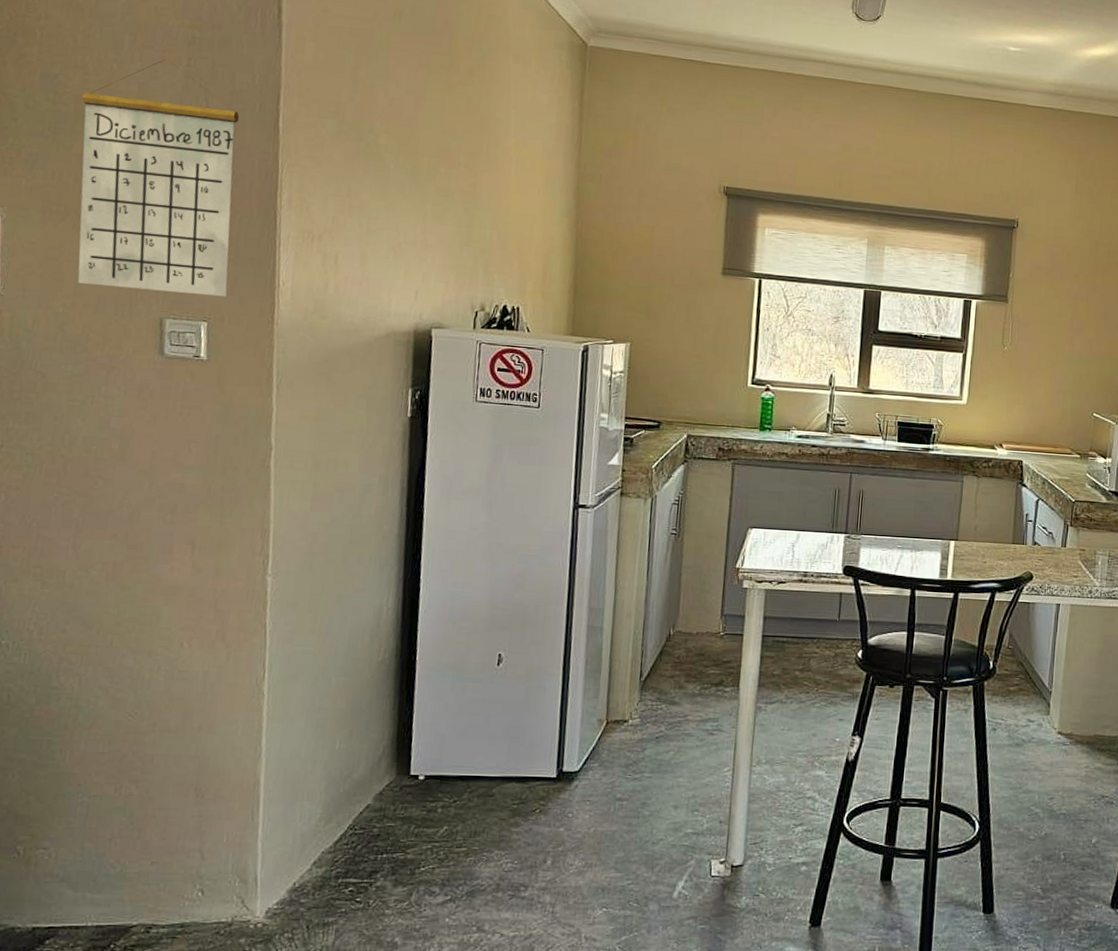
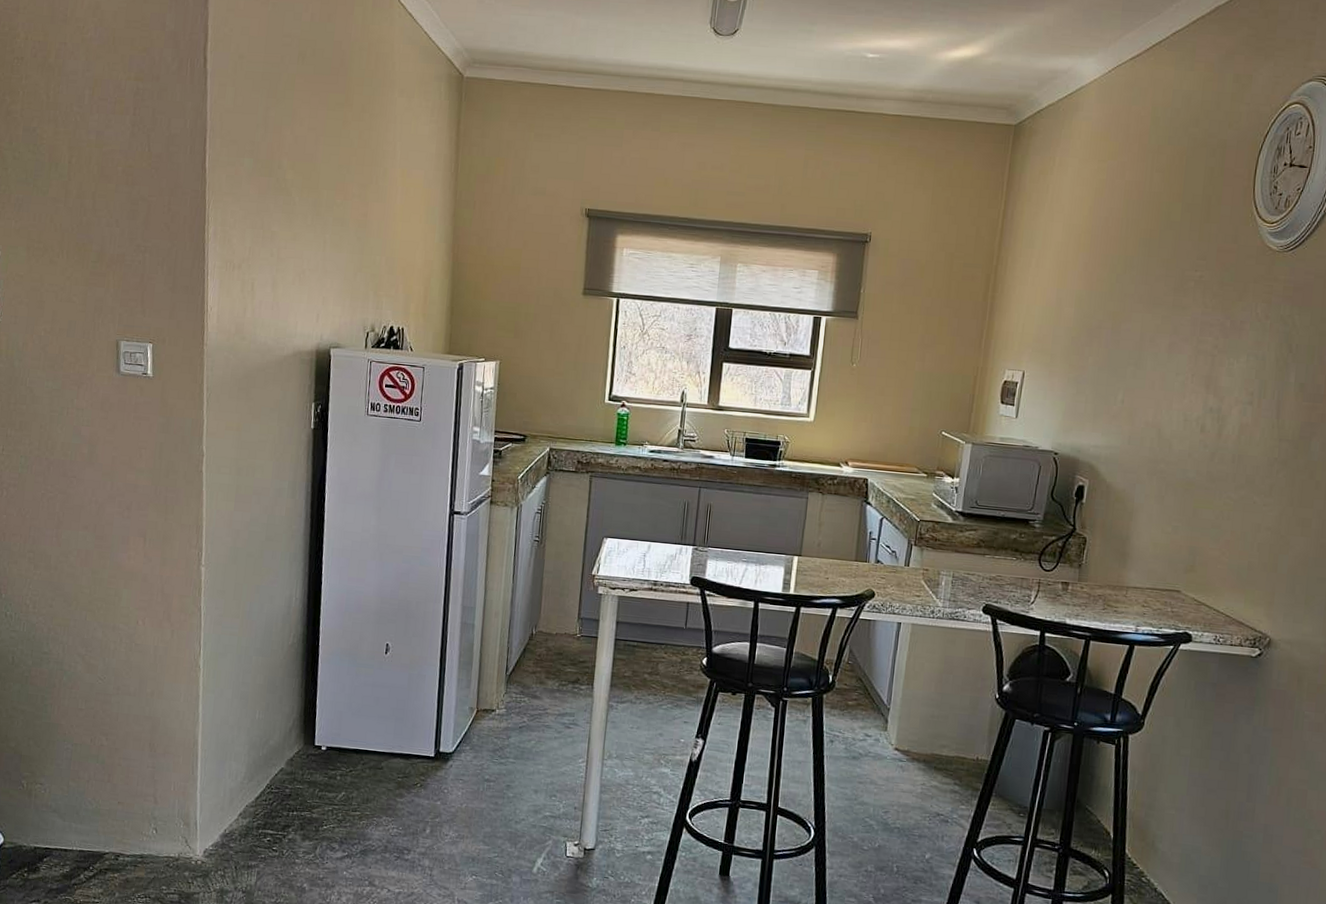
calendar: present [77,58,240,297] -> none [54,109,175,321]

